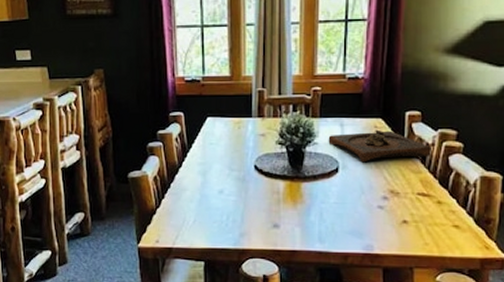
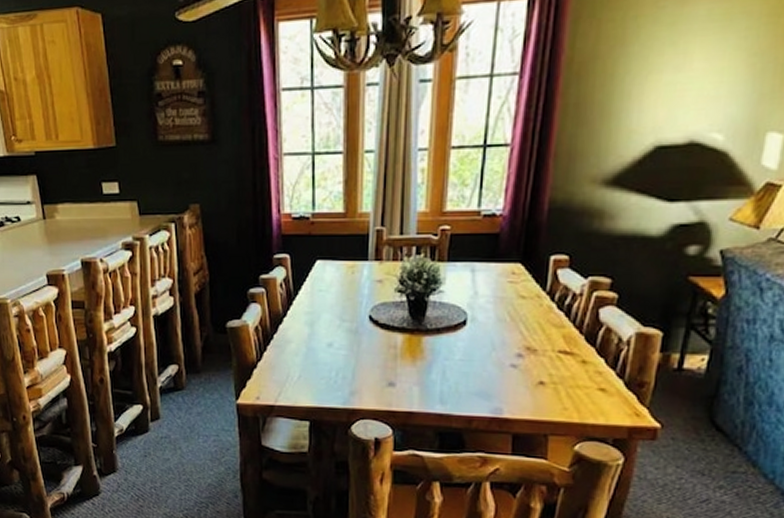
wooden tray: present [328,129,431,163] -> none [456,276,579,315]

